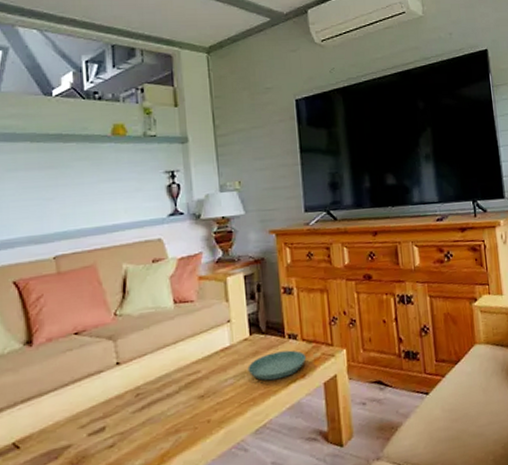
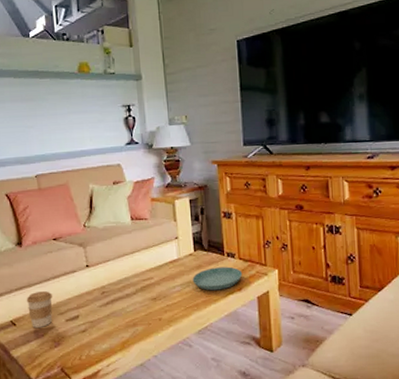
coffee cup: none [35,399,71,449] -> present [26,291,53,328]

